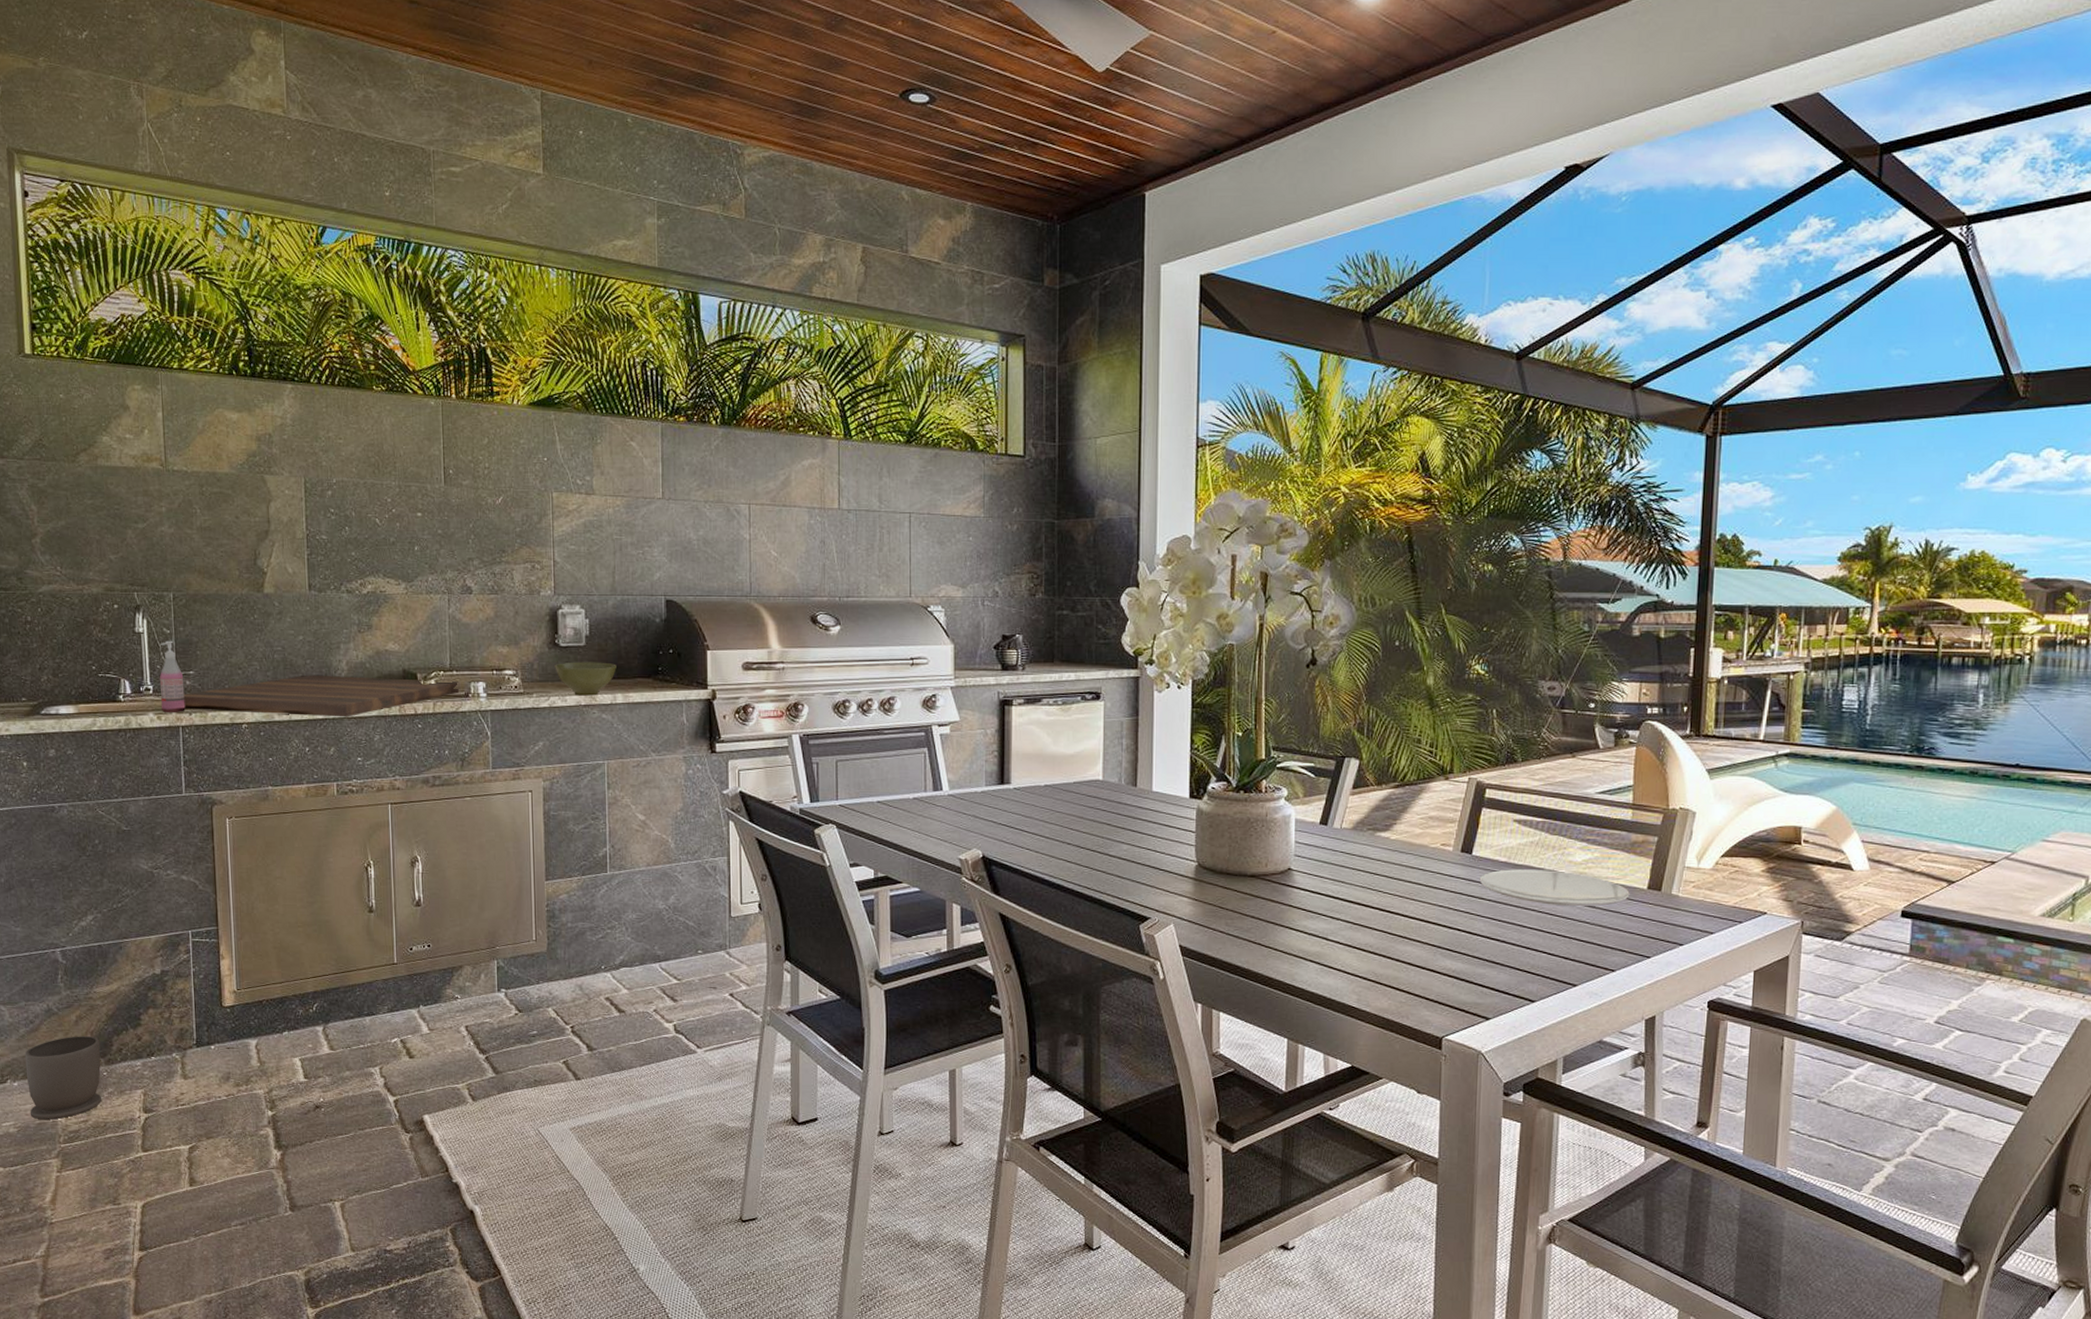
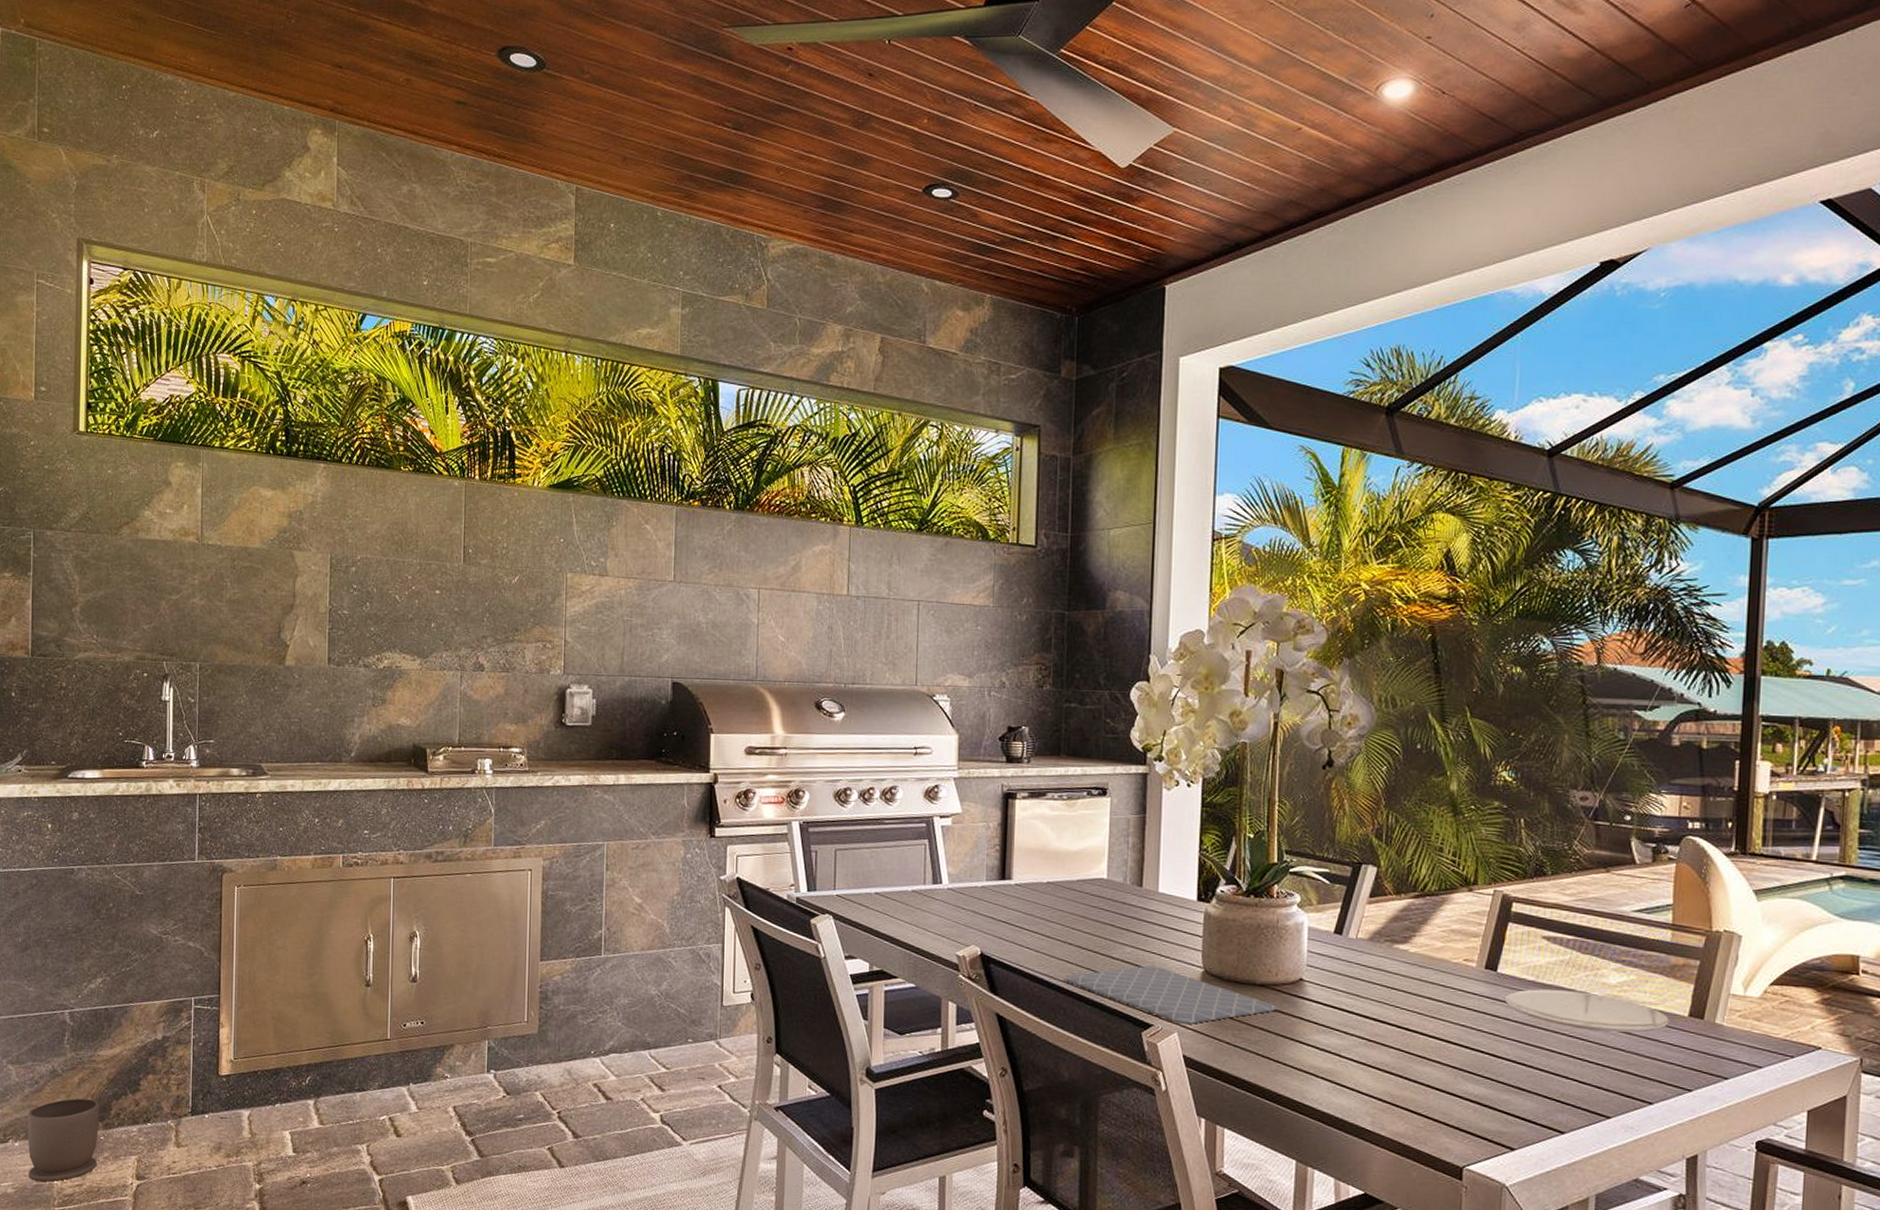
soap dispenser: present [160,640,186,713] -> none [181,709,204,781]
cutting board: present [184,674,459,717] -> none [203,746,466,790]
bowl: present [555,662,617,696] -> none [560,741,621,776]
placemat: none [1063,861,1268,917] -> present [1064,965,1278,1025]

